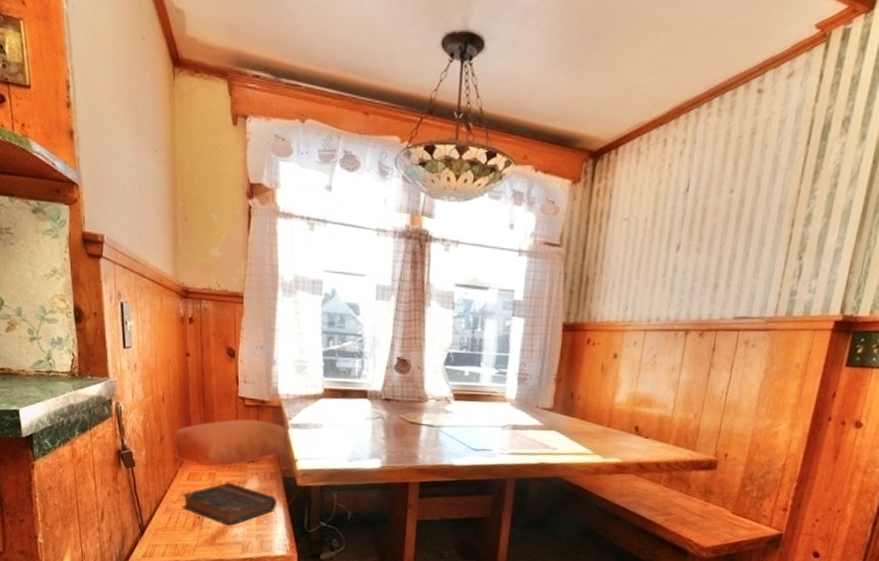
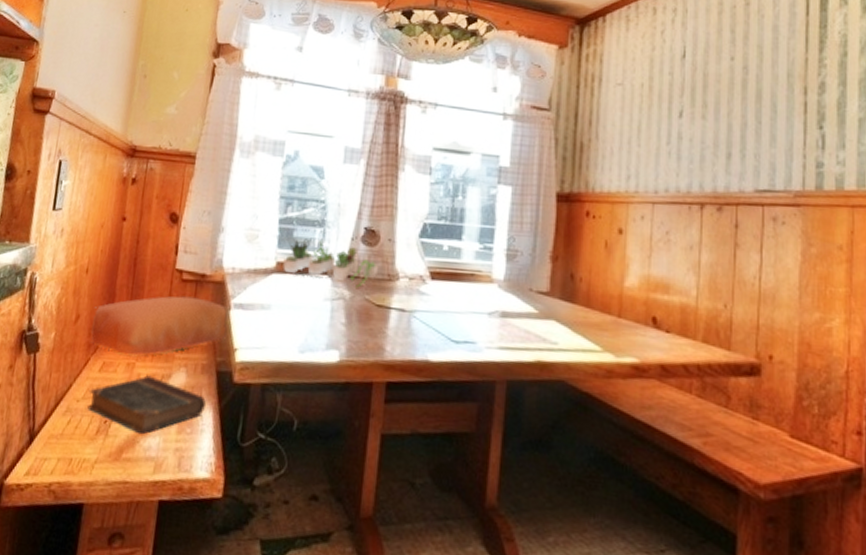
succulent plant: none [329,369,410,409] -> present [283,239,378,288]

